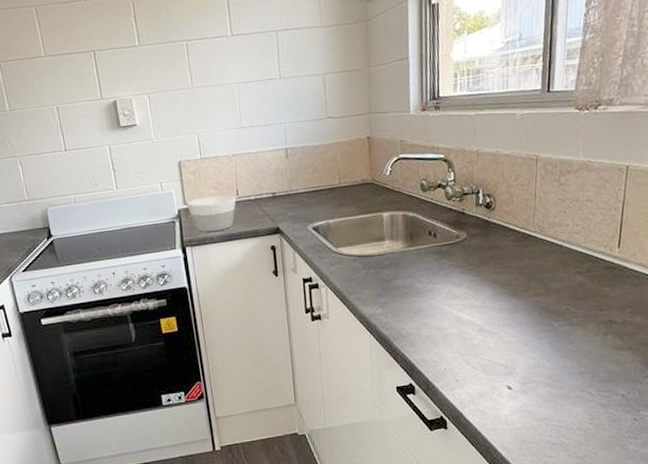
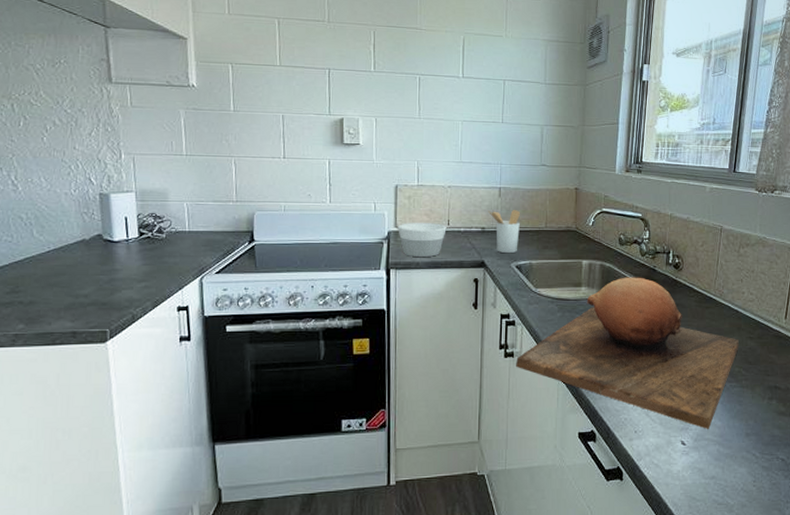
utensil holder: none [276,169,313,217] -> present [487,210,520,254]
chopping board: none [324,222,566,372] -> present [516,277,739,429]

